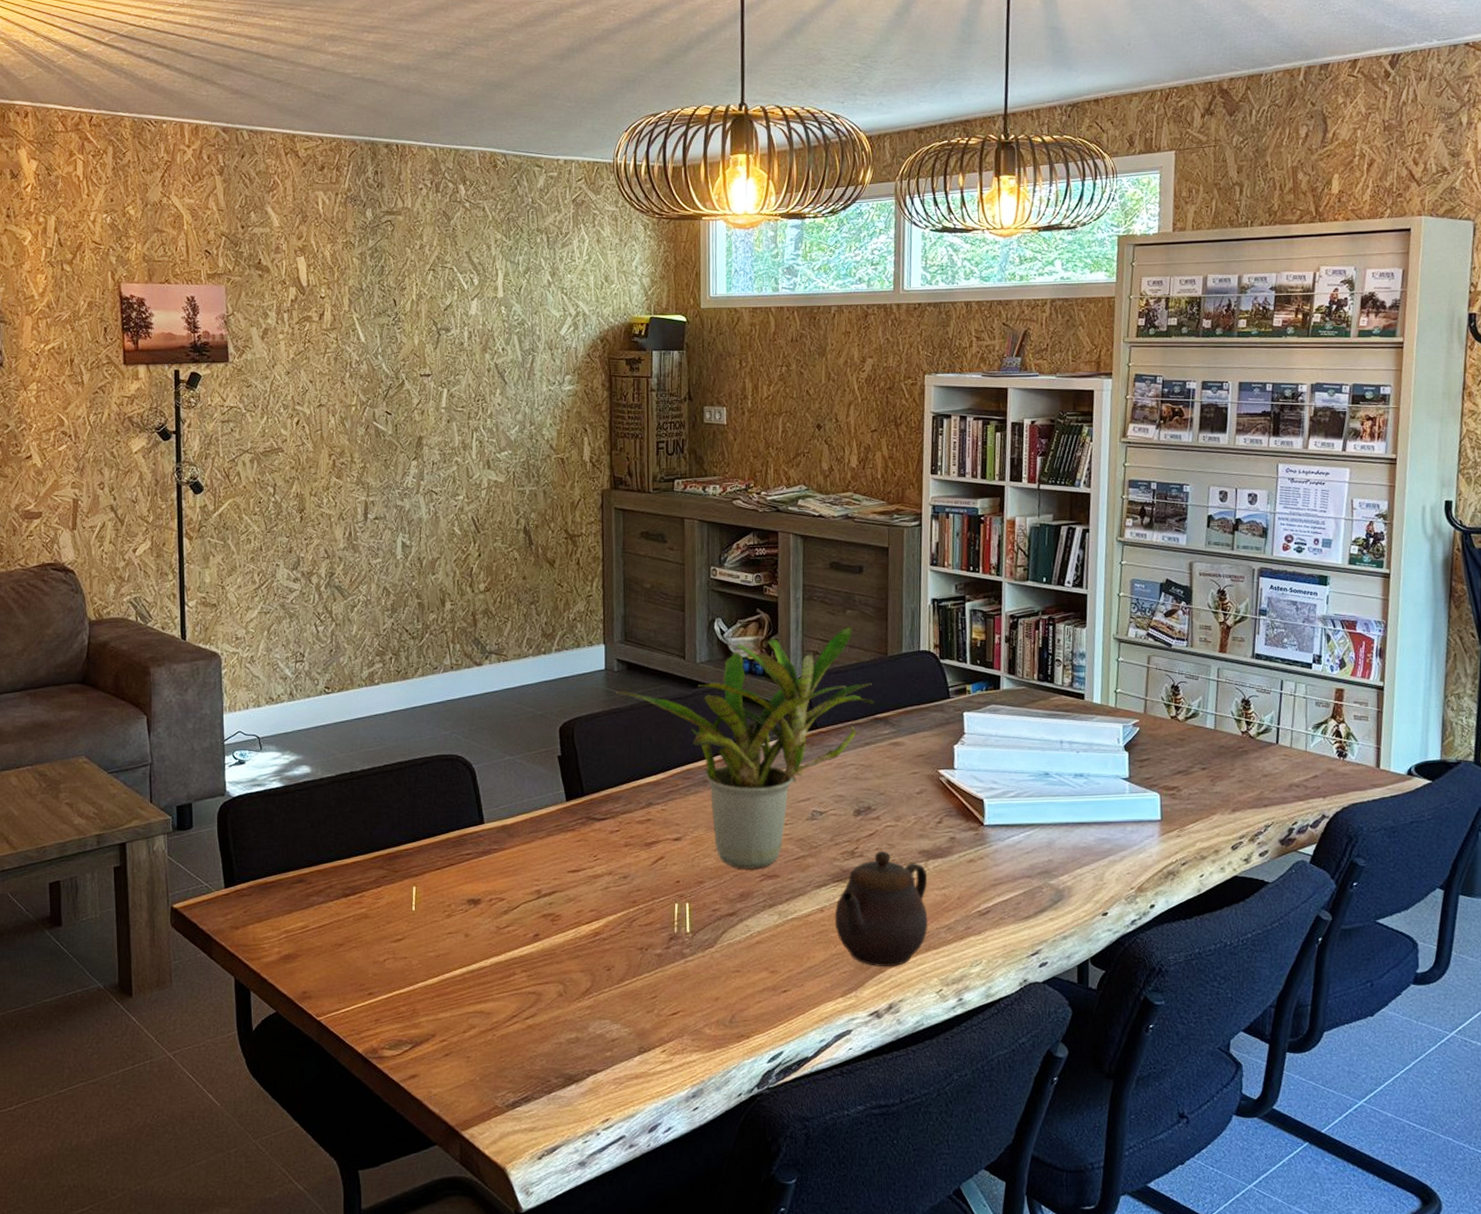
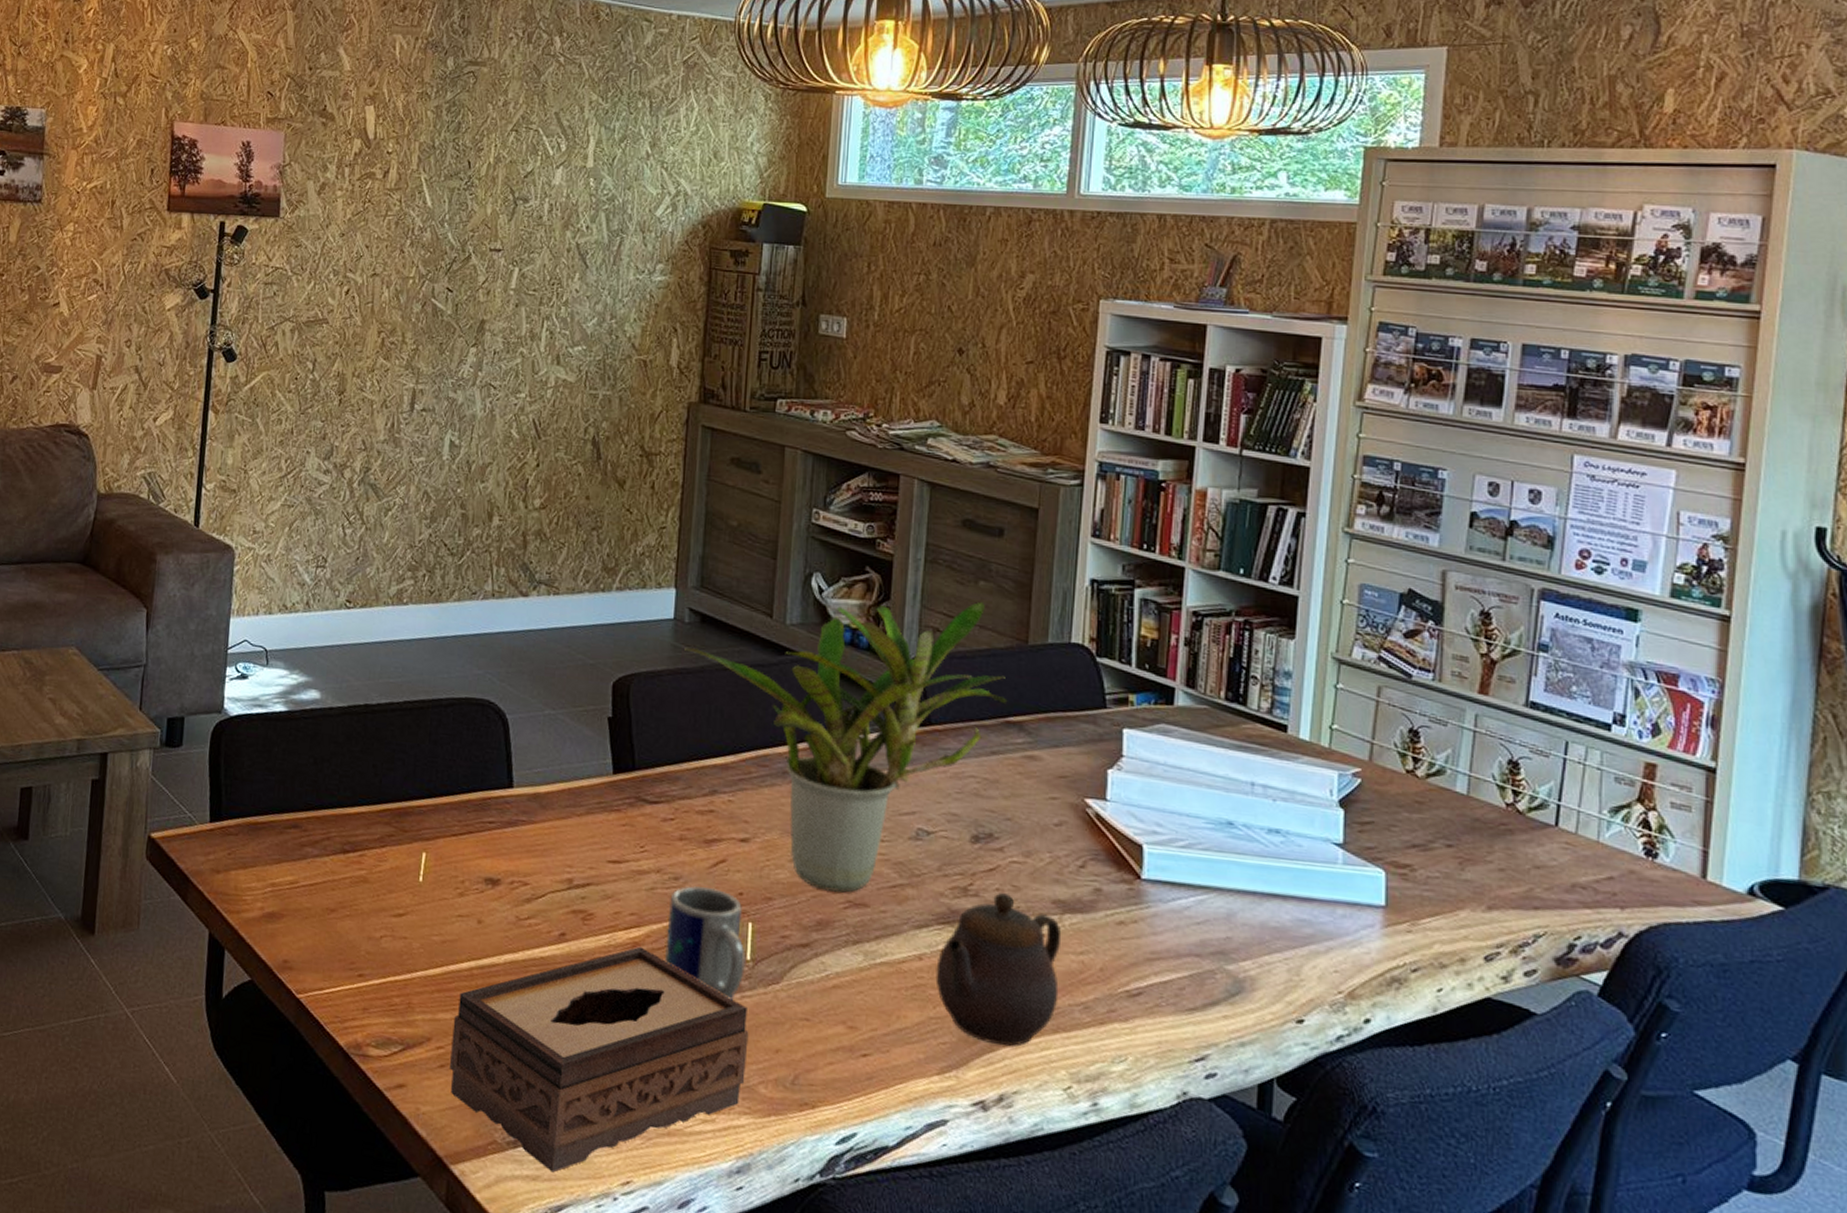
tissue box: none [452,935,694,1123] -> present [450,946,749,1173]
mug: none [621,881,686,966] -> present [665,886,746,1001]

